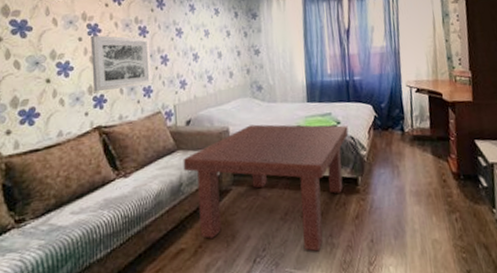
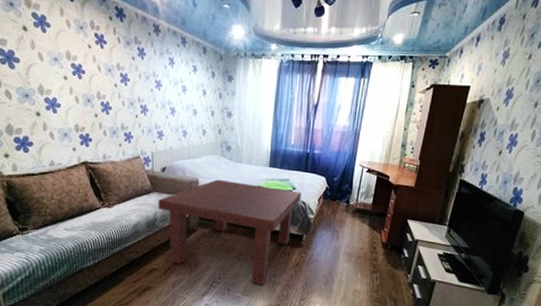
wall art: present [90,35,153,92] -> none [75,75,133,131]

